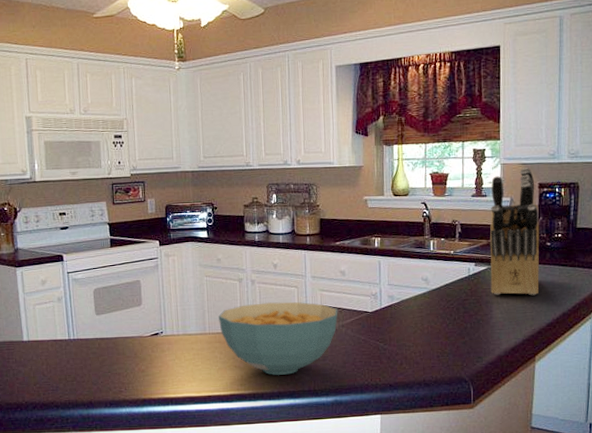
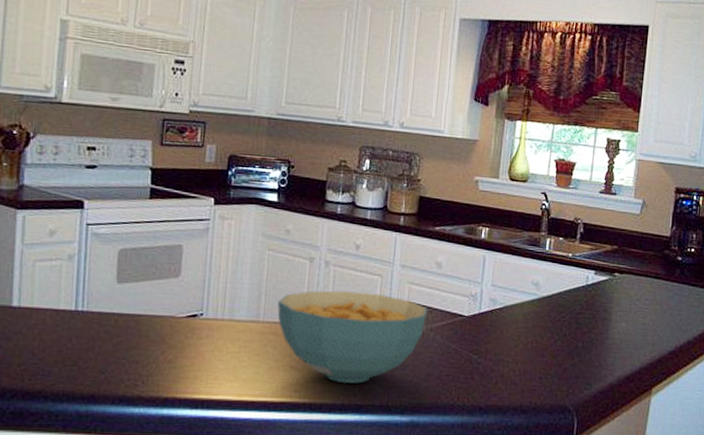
knife block: present [489,167,540,296] -> none [609,167,673,317]

